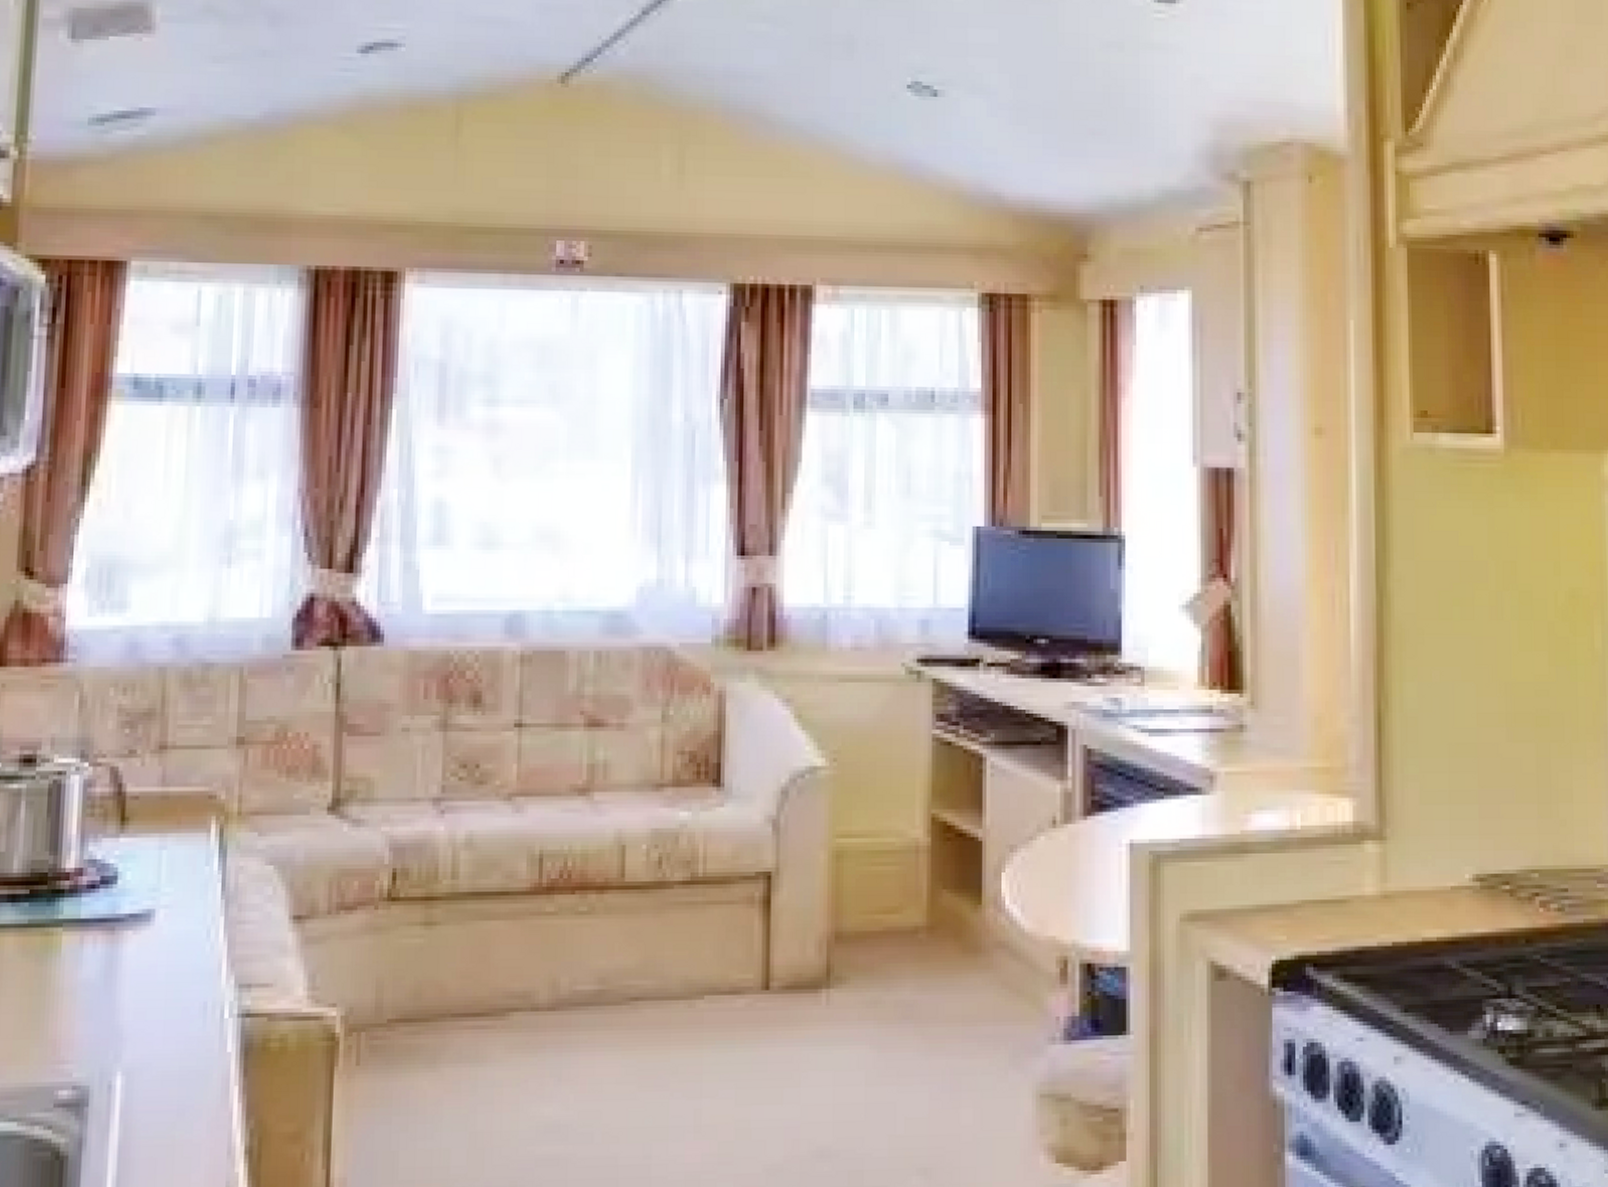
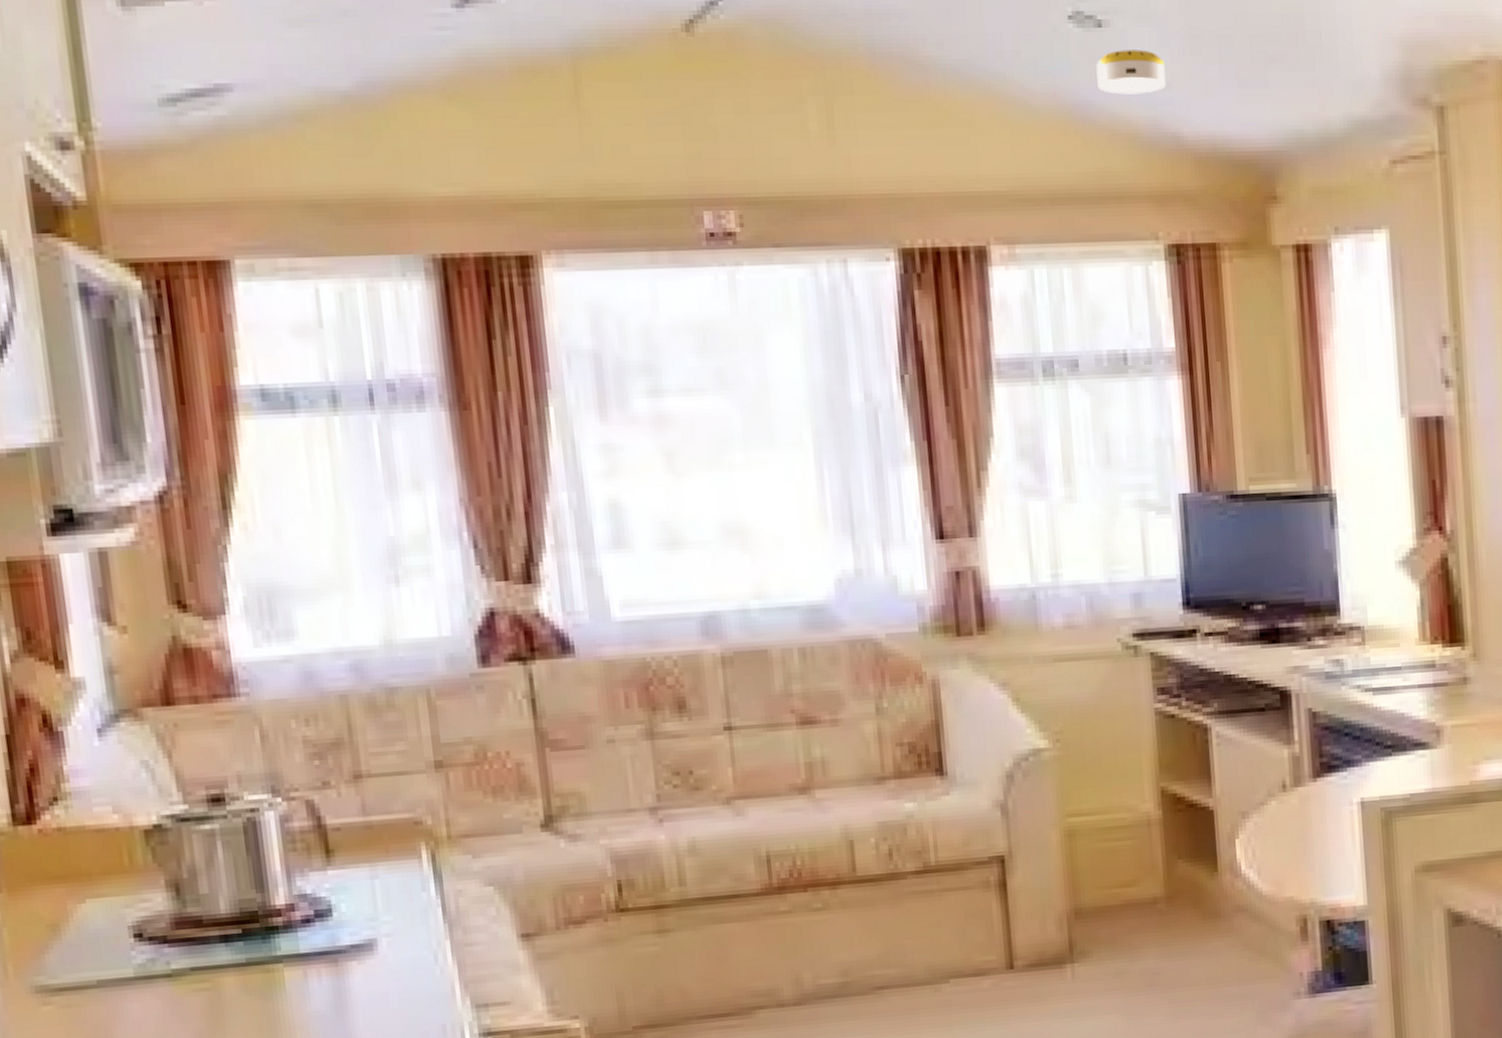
smoke detector: none [929,117,993,157] -> present [1096,50,1167,95]

